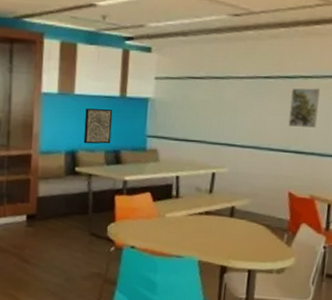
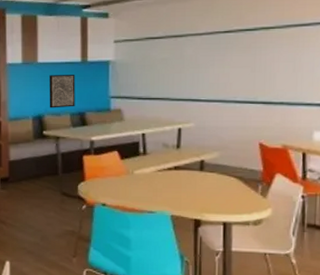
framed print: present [288,88,320,128] -> none [253,38,284,78]

